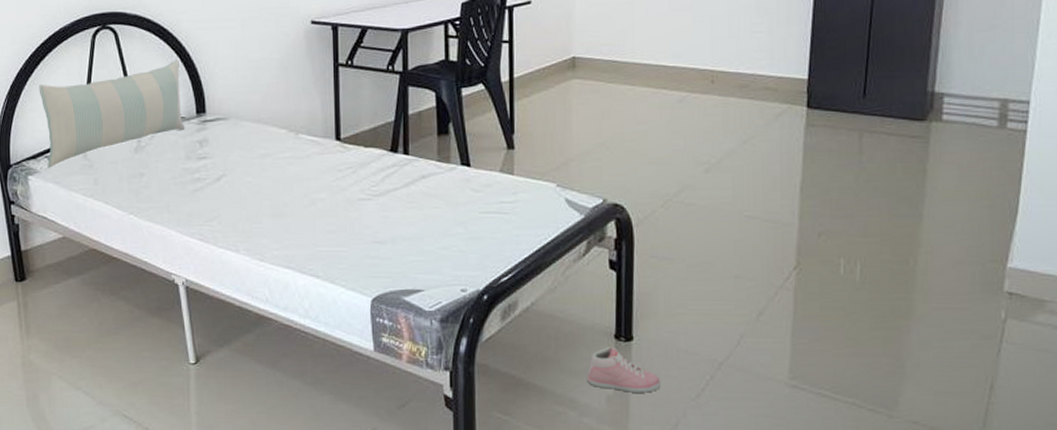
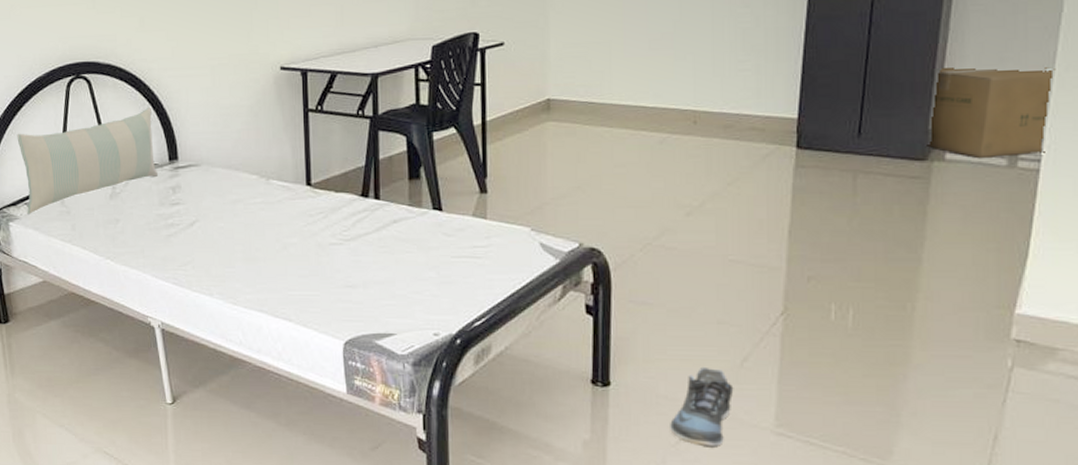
sneaker: present [587,347,661,393] -> none [562,392,639,438]
shoe: none [690,320,751,402] -> present [670,366,734,449]
box: none [925,33,1039,120] -> present [927,67,1056,159]

